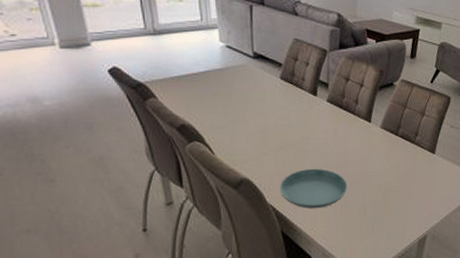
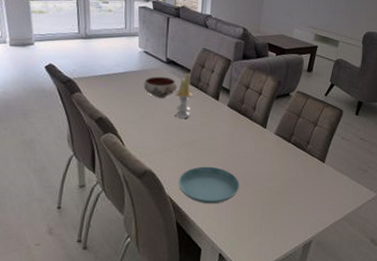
bowl: none [229,73,269,98] -> present [143,76,177,98]
candle: none [264,68,290,119] -> present [172,74,196,119]

